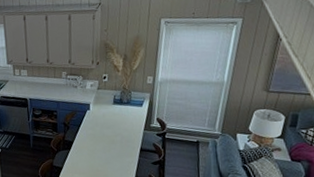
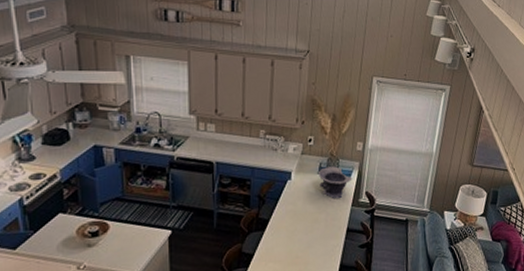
decorative bowl: none [112,98,144,124] -> present [318,166,353,198]

